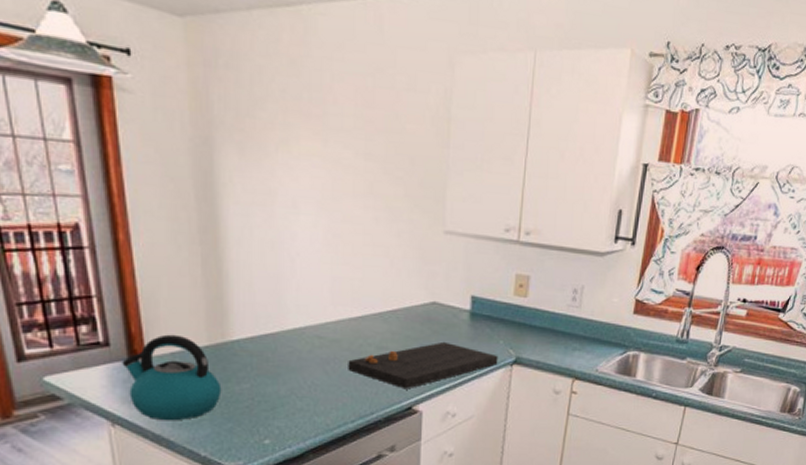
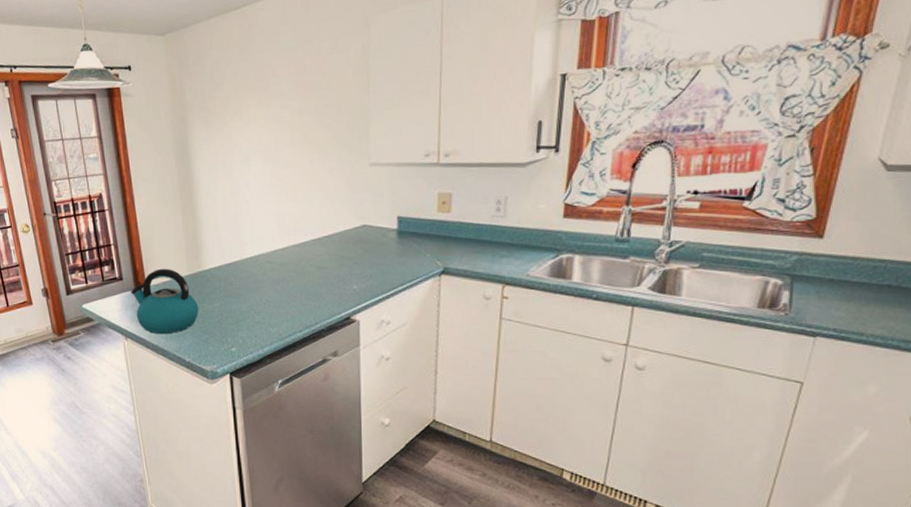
cutting board: present [348,341,498,390] -> none [294,258,427,302]

